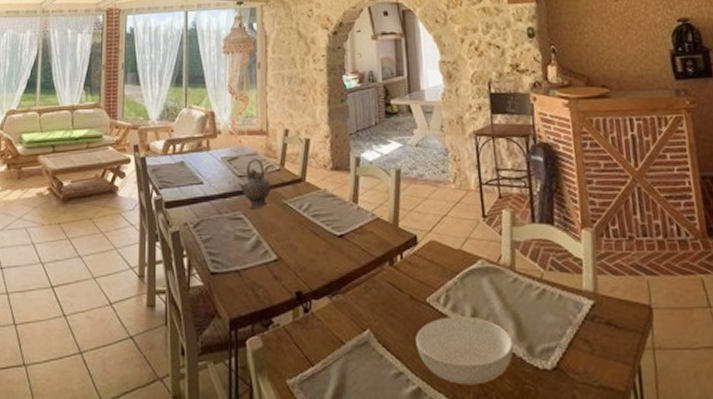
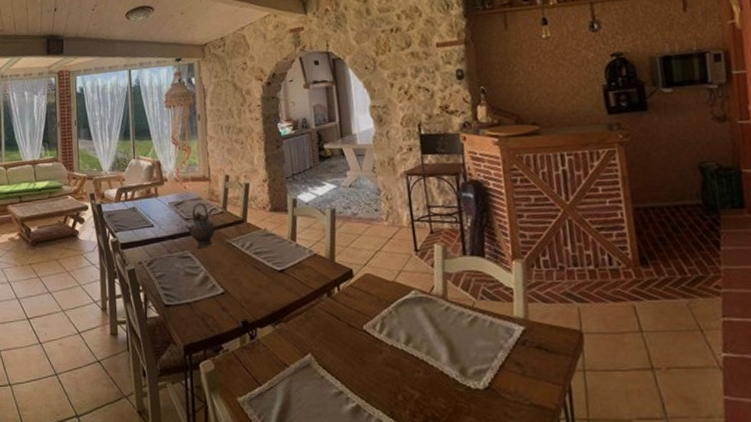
serving bowl: present [416,316,514,385] -> none [354,341,447,403]

